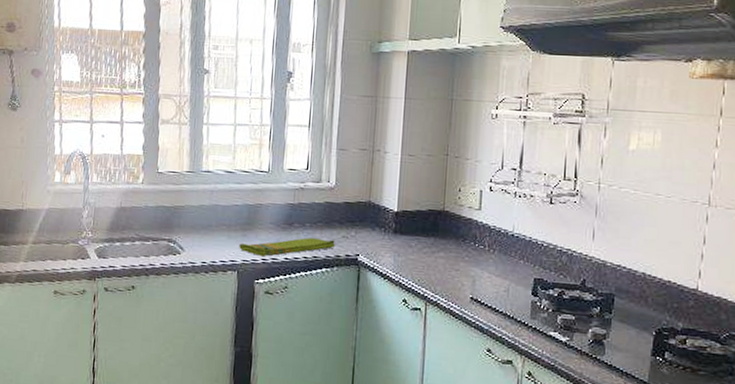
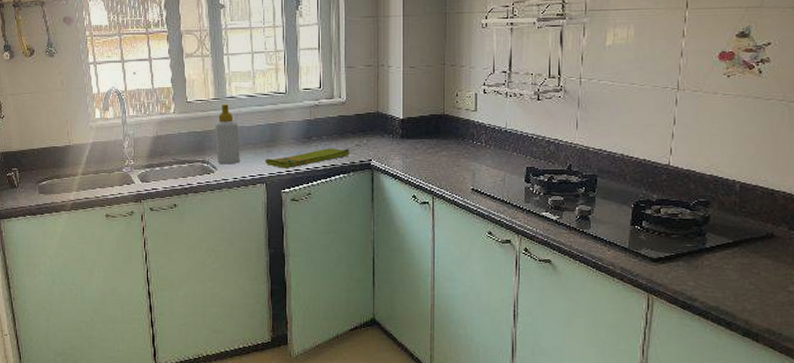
soap bottle: none [185,179,213,246] -> present [215,104,240,165]

